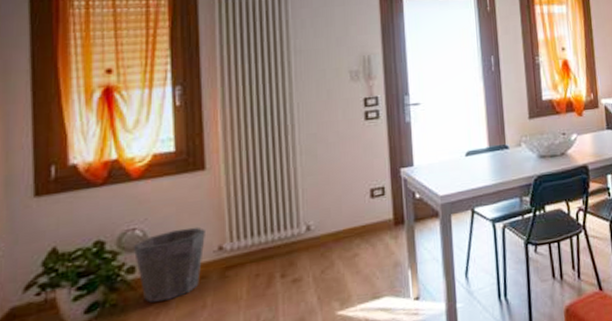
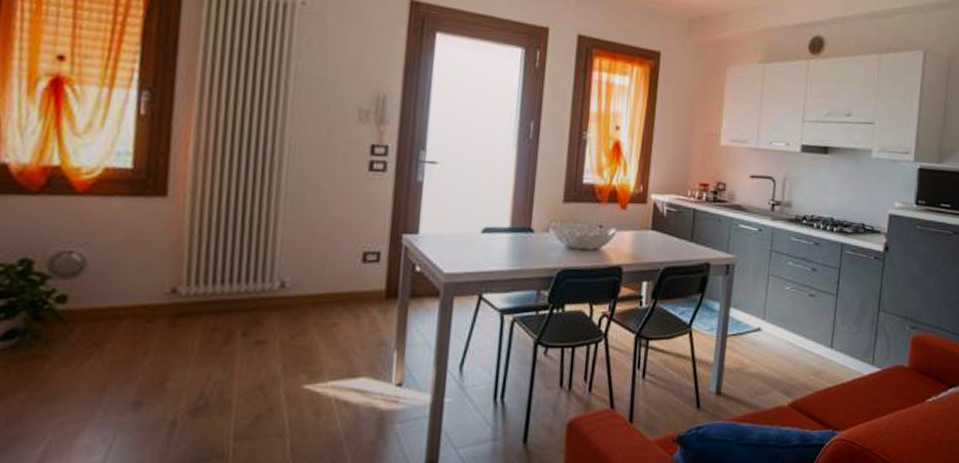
waste bin: present [133,227,205,303] -> none [67,260,158,340]

